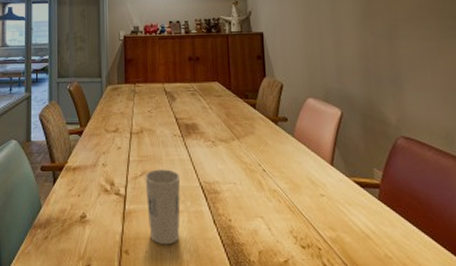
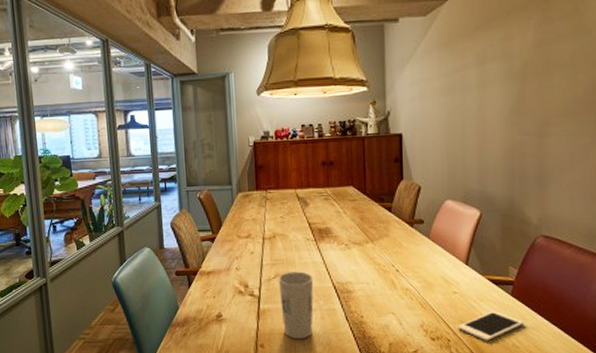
cell phone: none [328,216,395,250] -> present [458,311,524,341]

